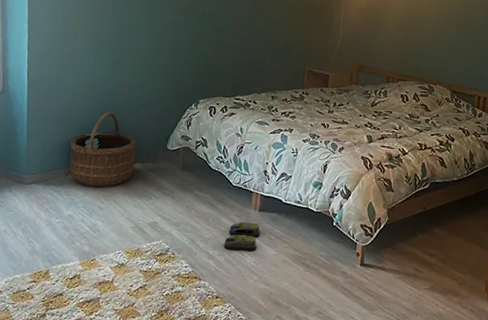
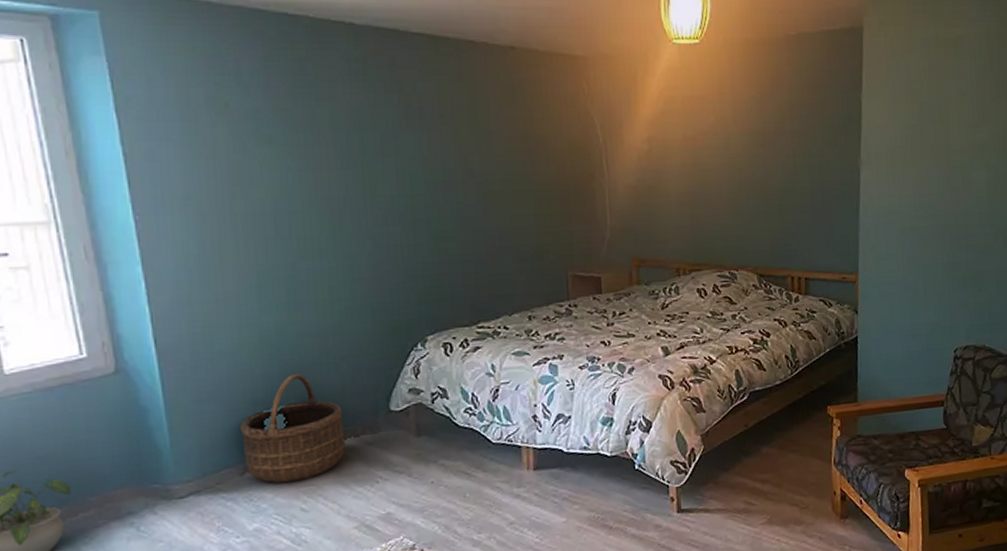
slippers: present [224,221,260,252] -> none [492,486,540,529]

